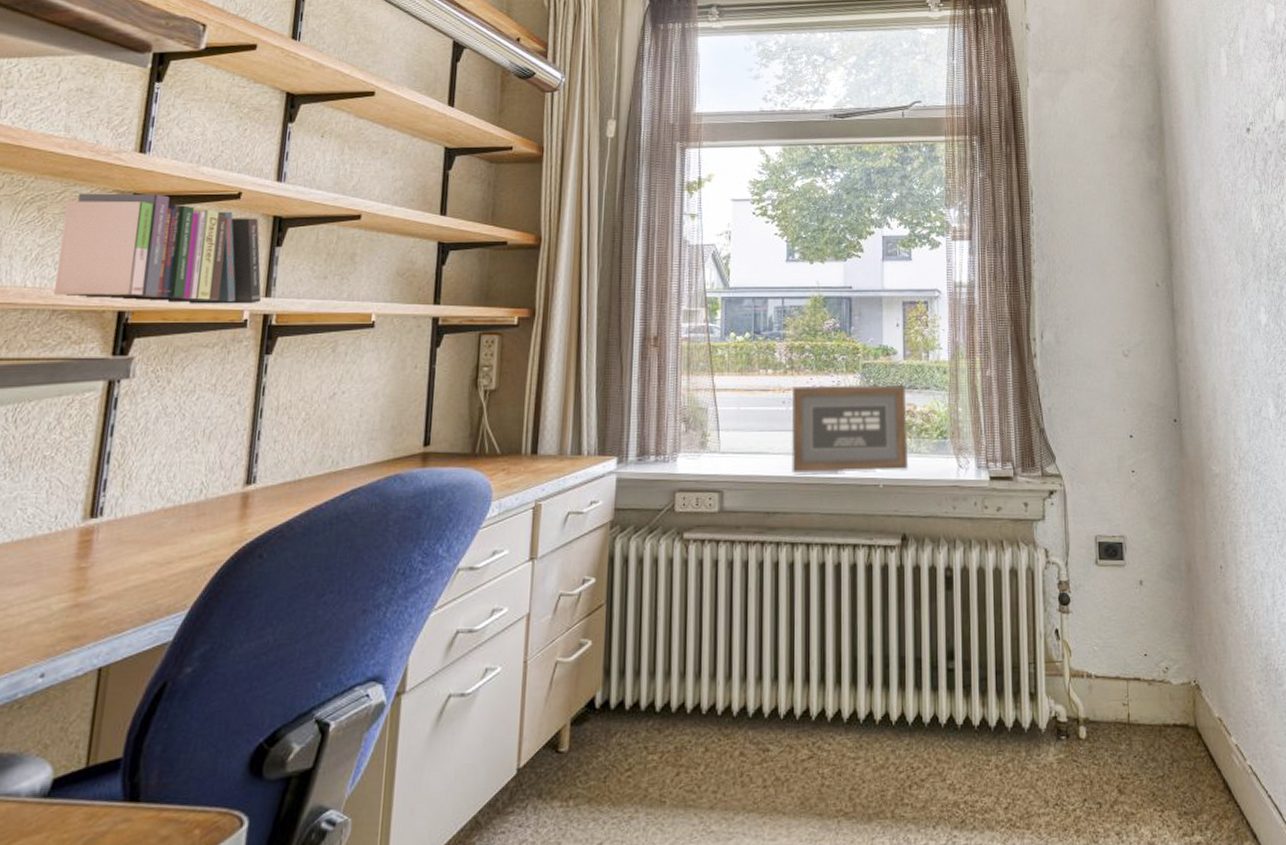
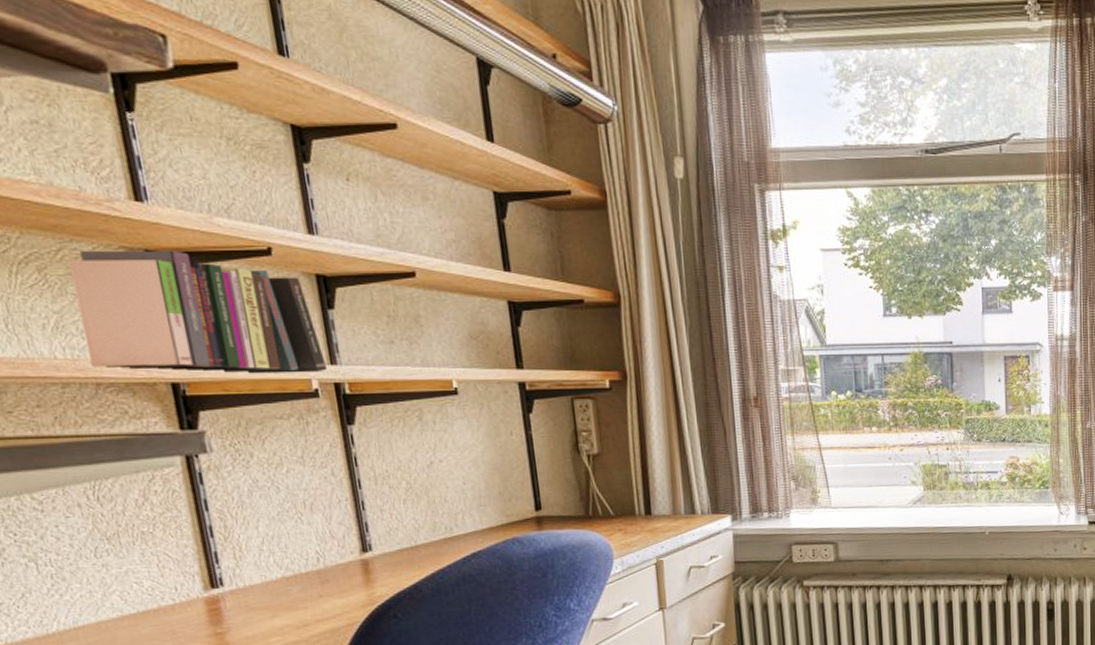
picture frame: present [791,385,909,474] -> none [898,439,1013,524]

